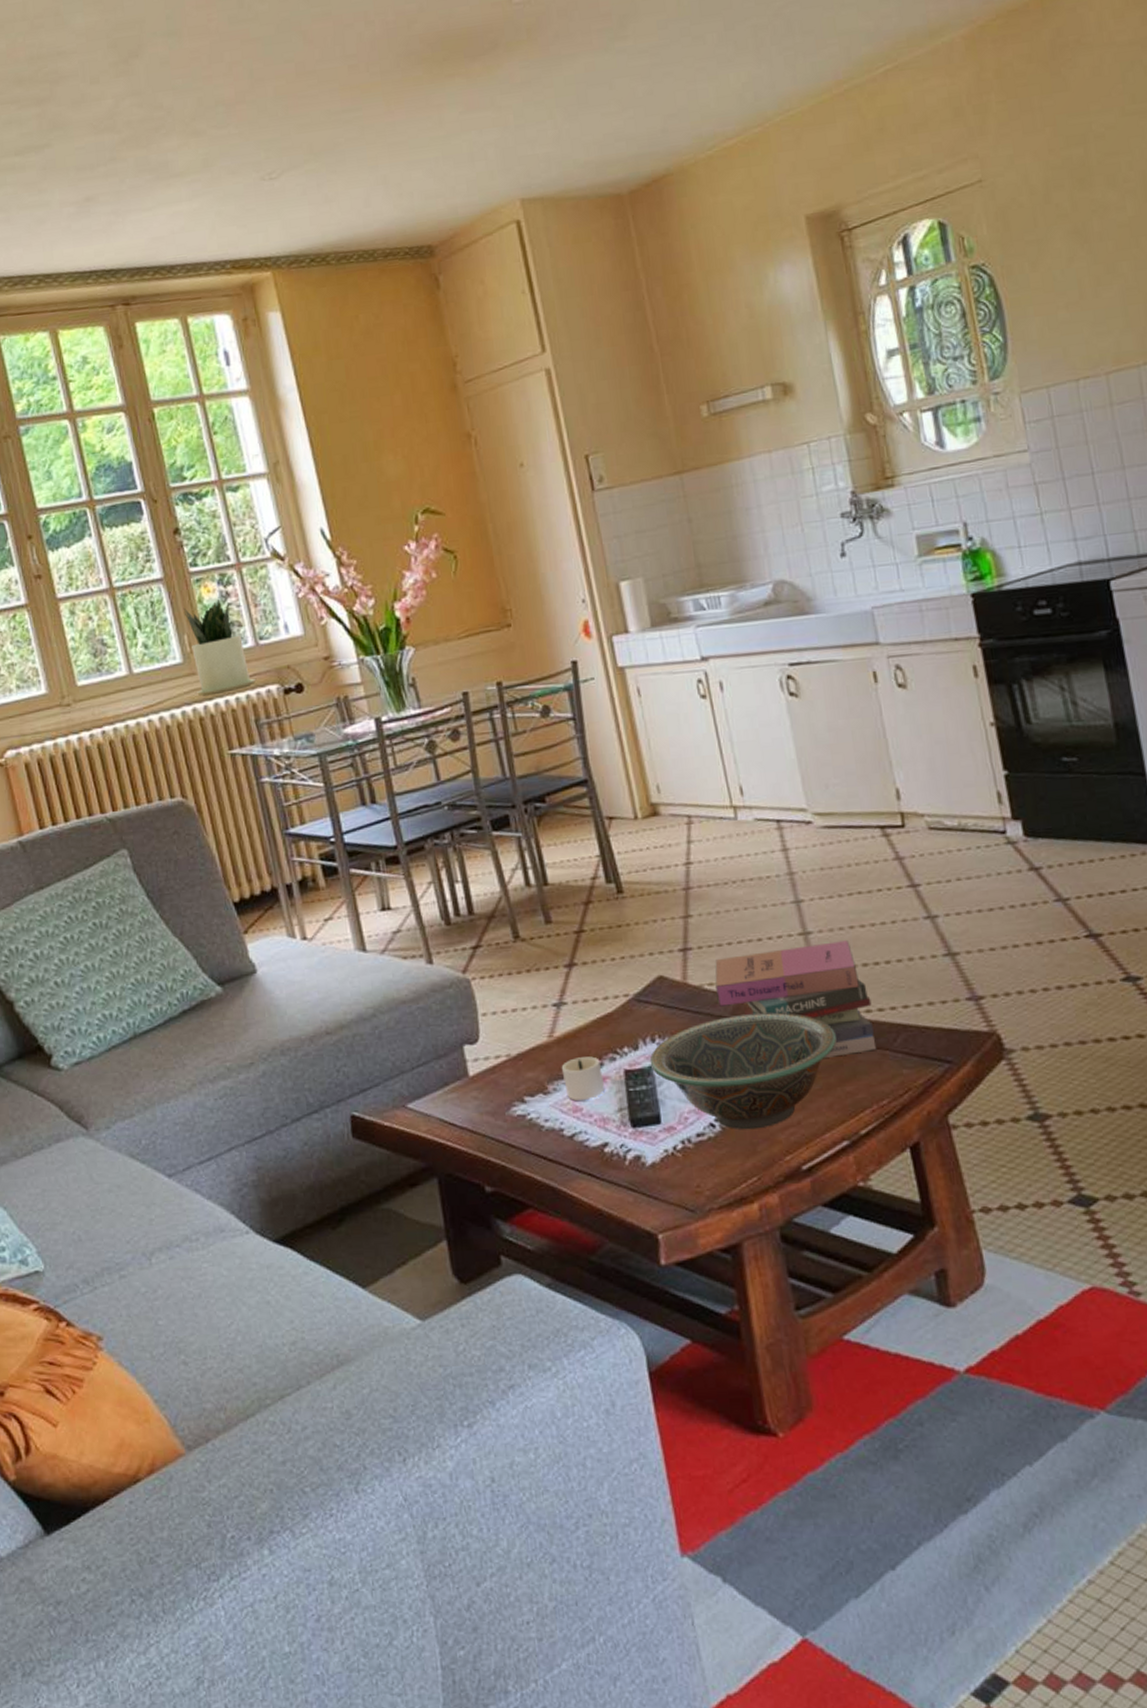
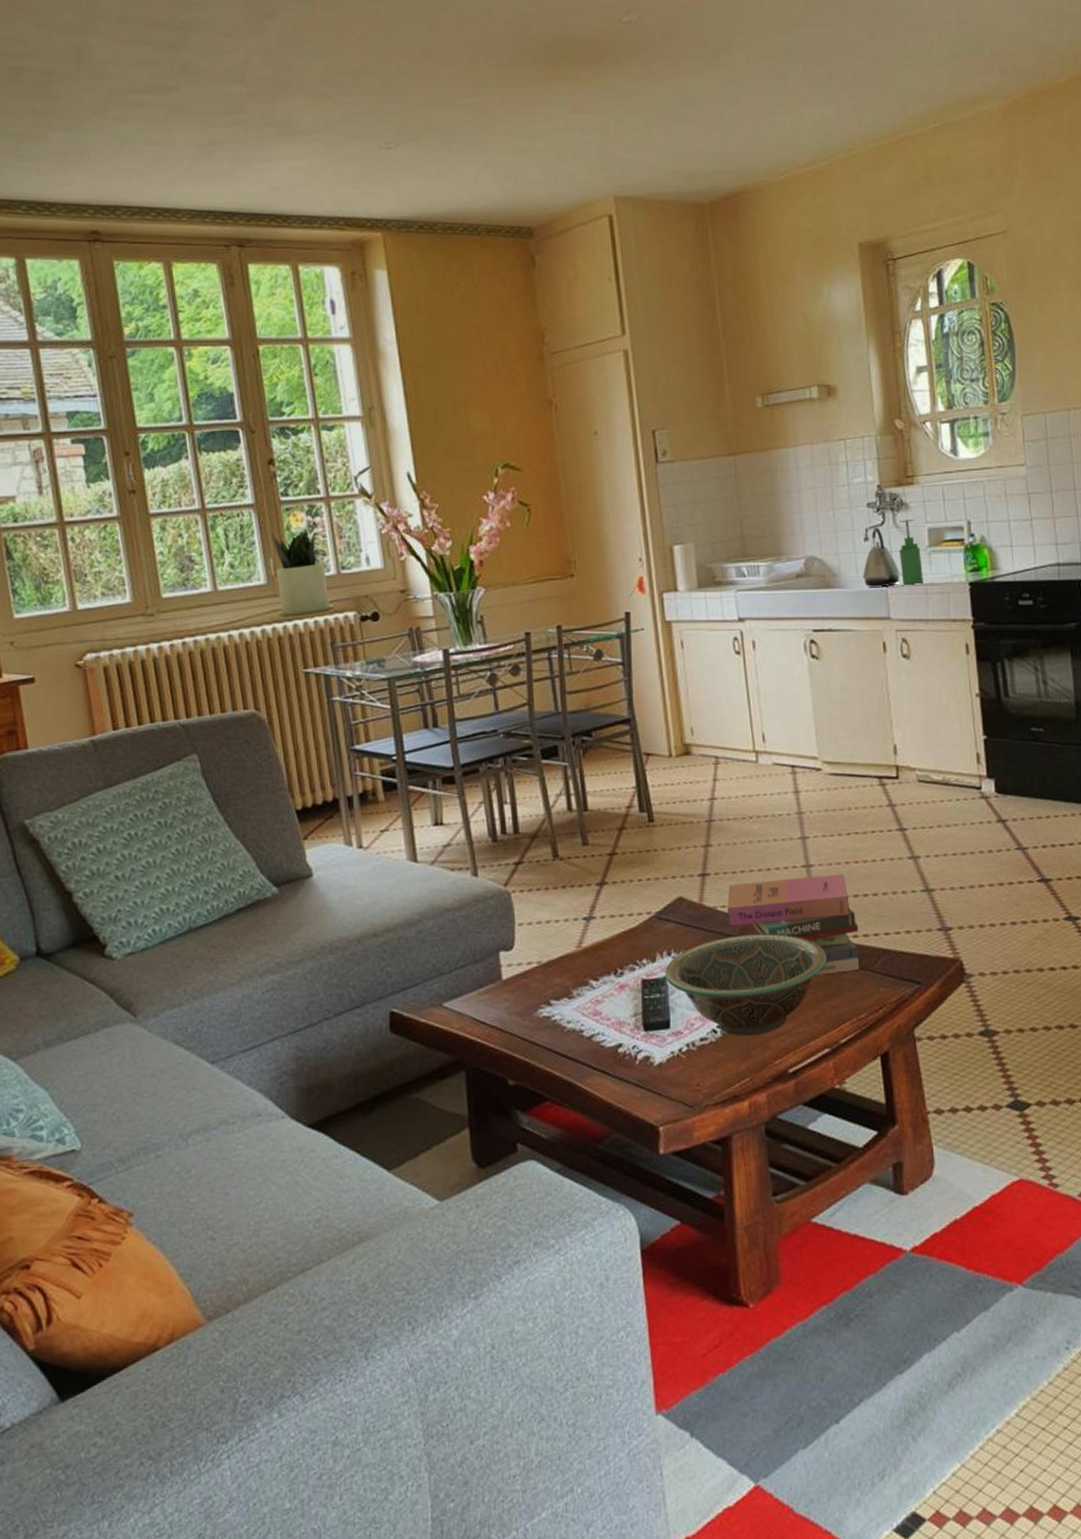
candle: present [561,1056,606,1102] -> none [586,966,624,1006]
kettle: none [842,540,887,610] -> present [863,527,900,588]
soap dispenser: none [880,527,916,605] -> present [898,520,923,586]

